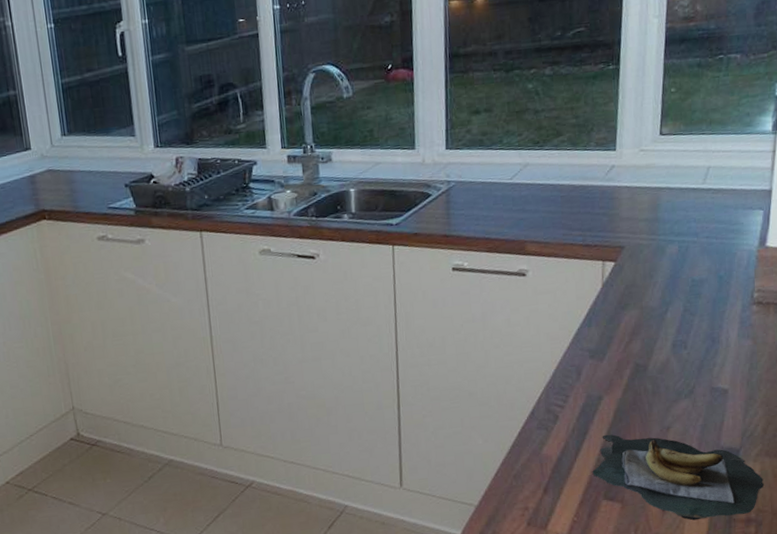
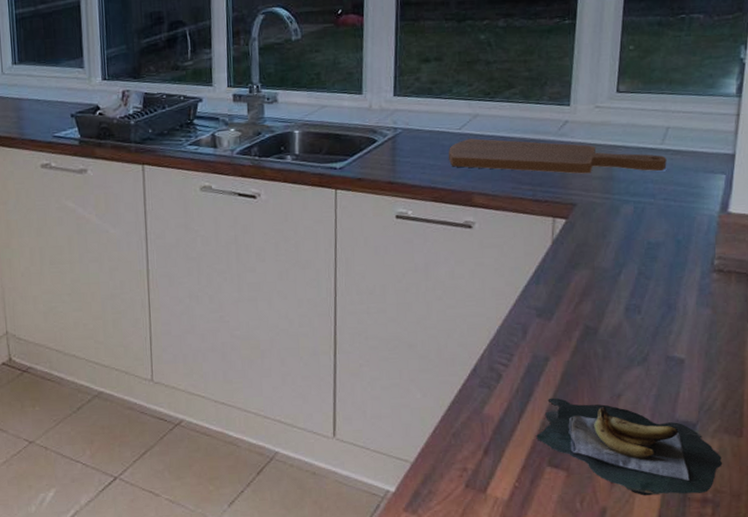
cutting board: none [500,187,708,217] -> present [448,138,667,174]

